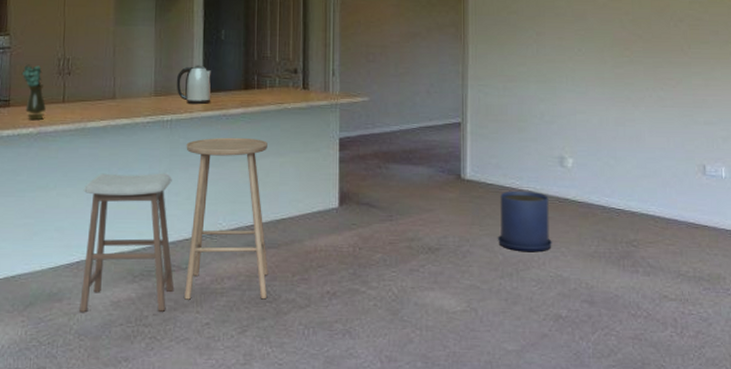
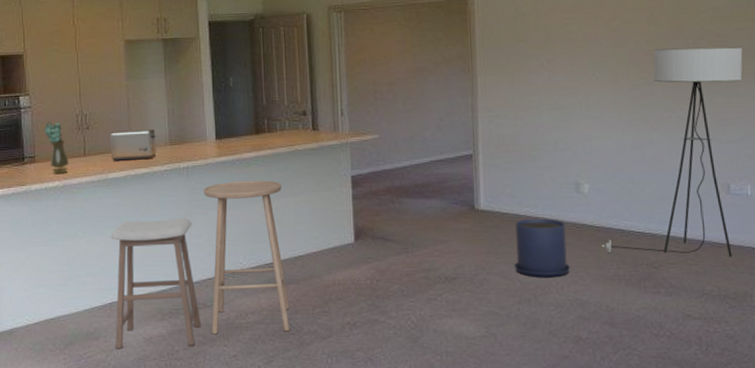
toaster: none [91,77,141,111] -> present [110,128,157,162]
kettle: present [176,65,211,105] -> none [189,113,224,152]
floor lamp: none [583,29,719,238] -> present [601,47,743,257]

